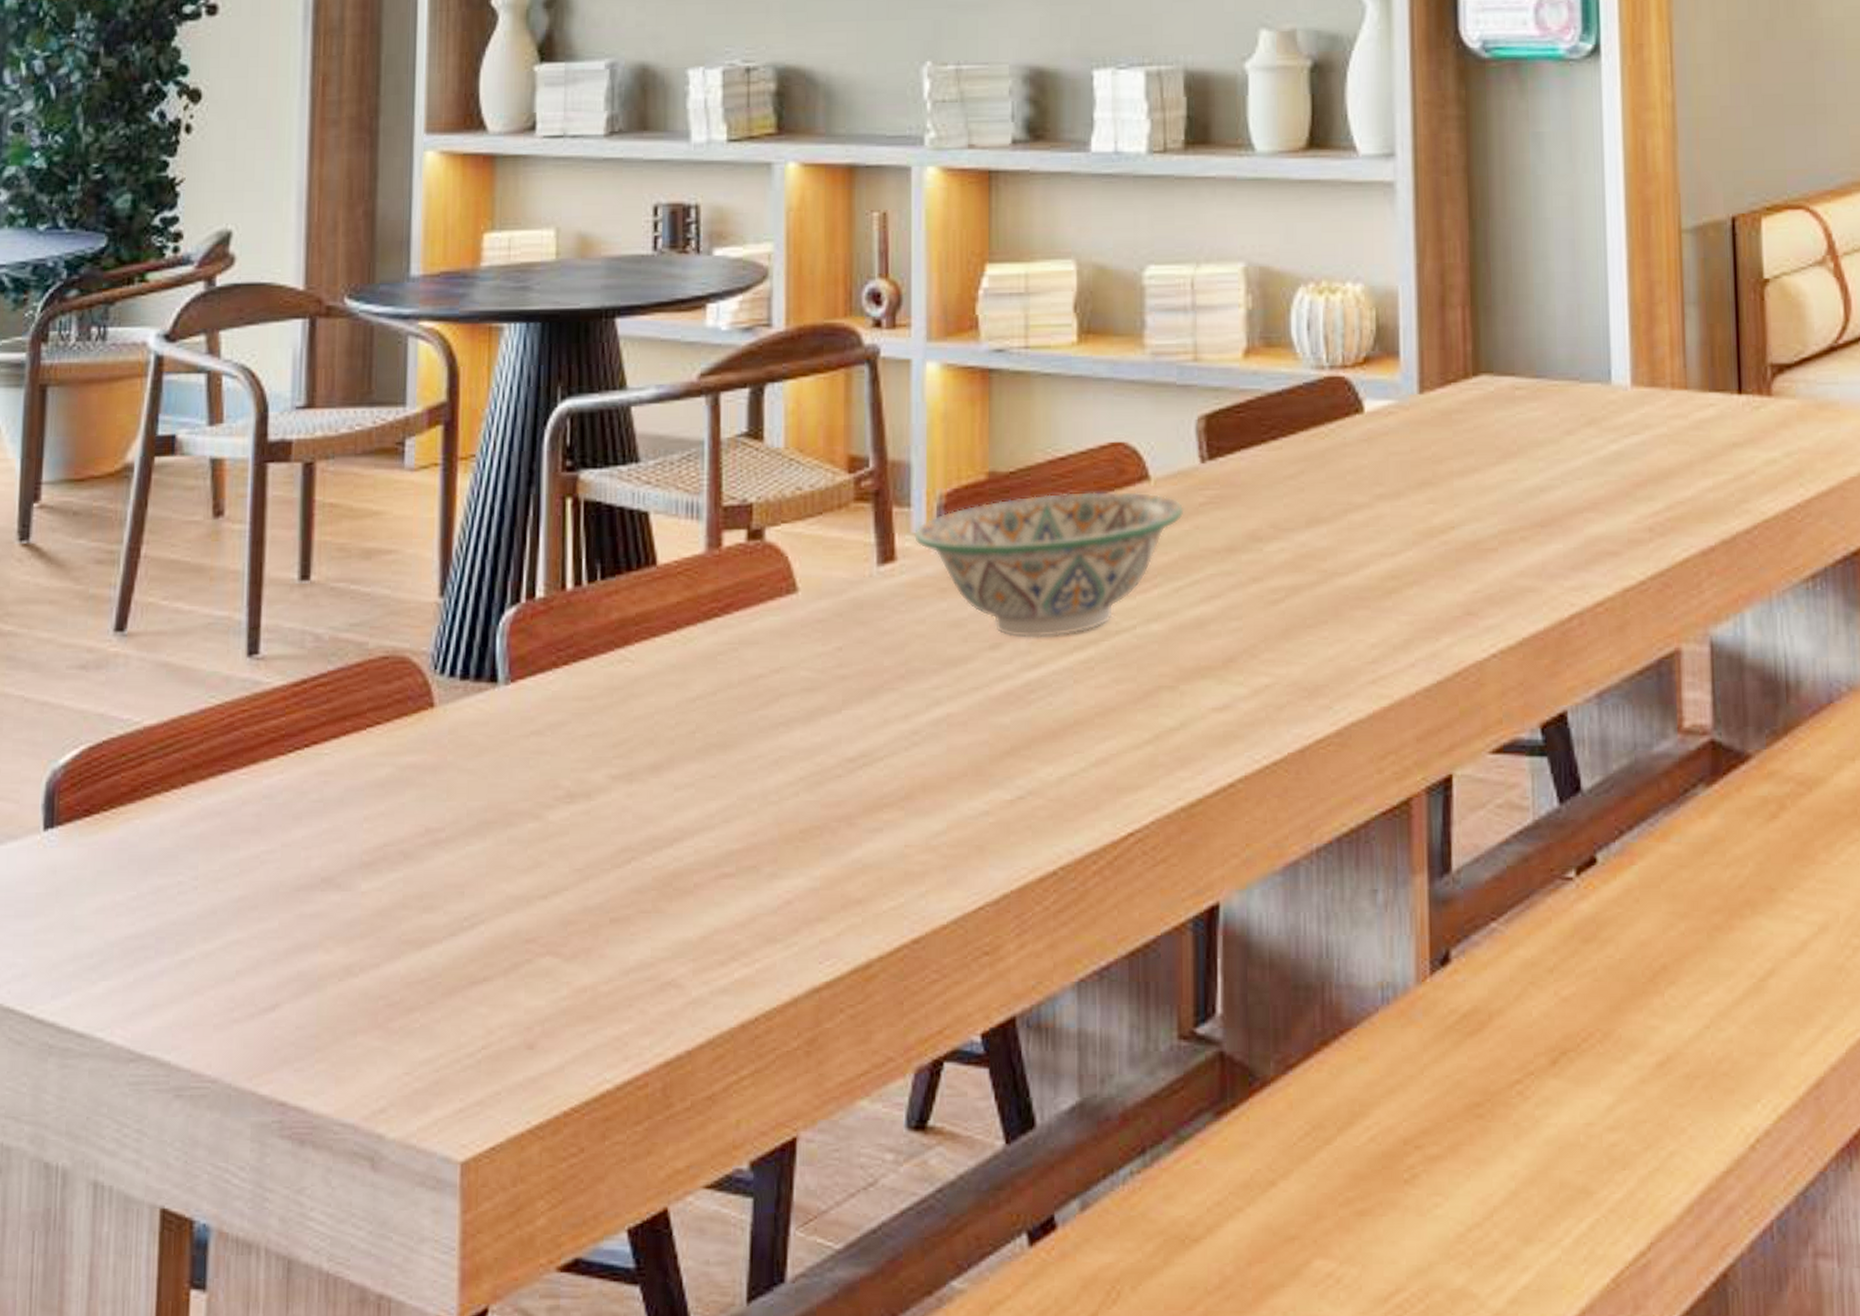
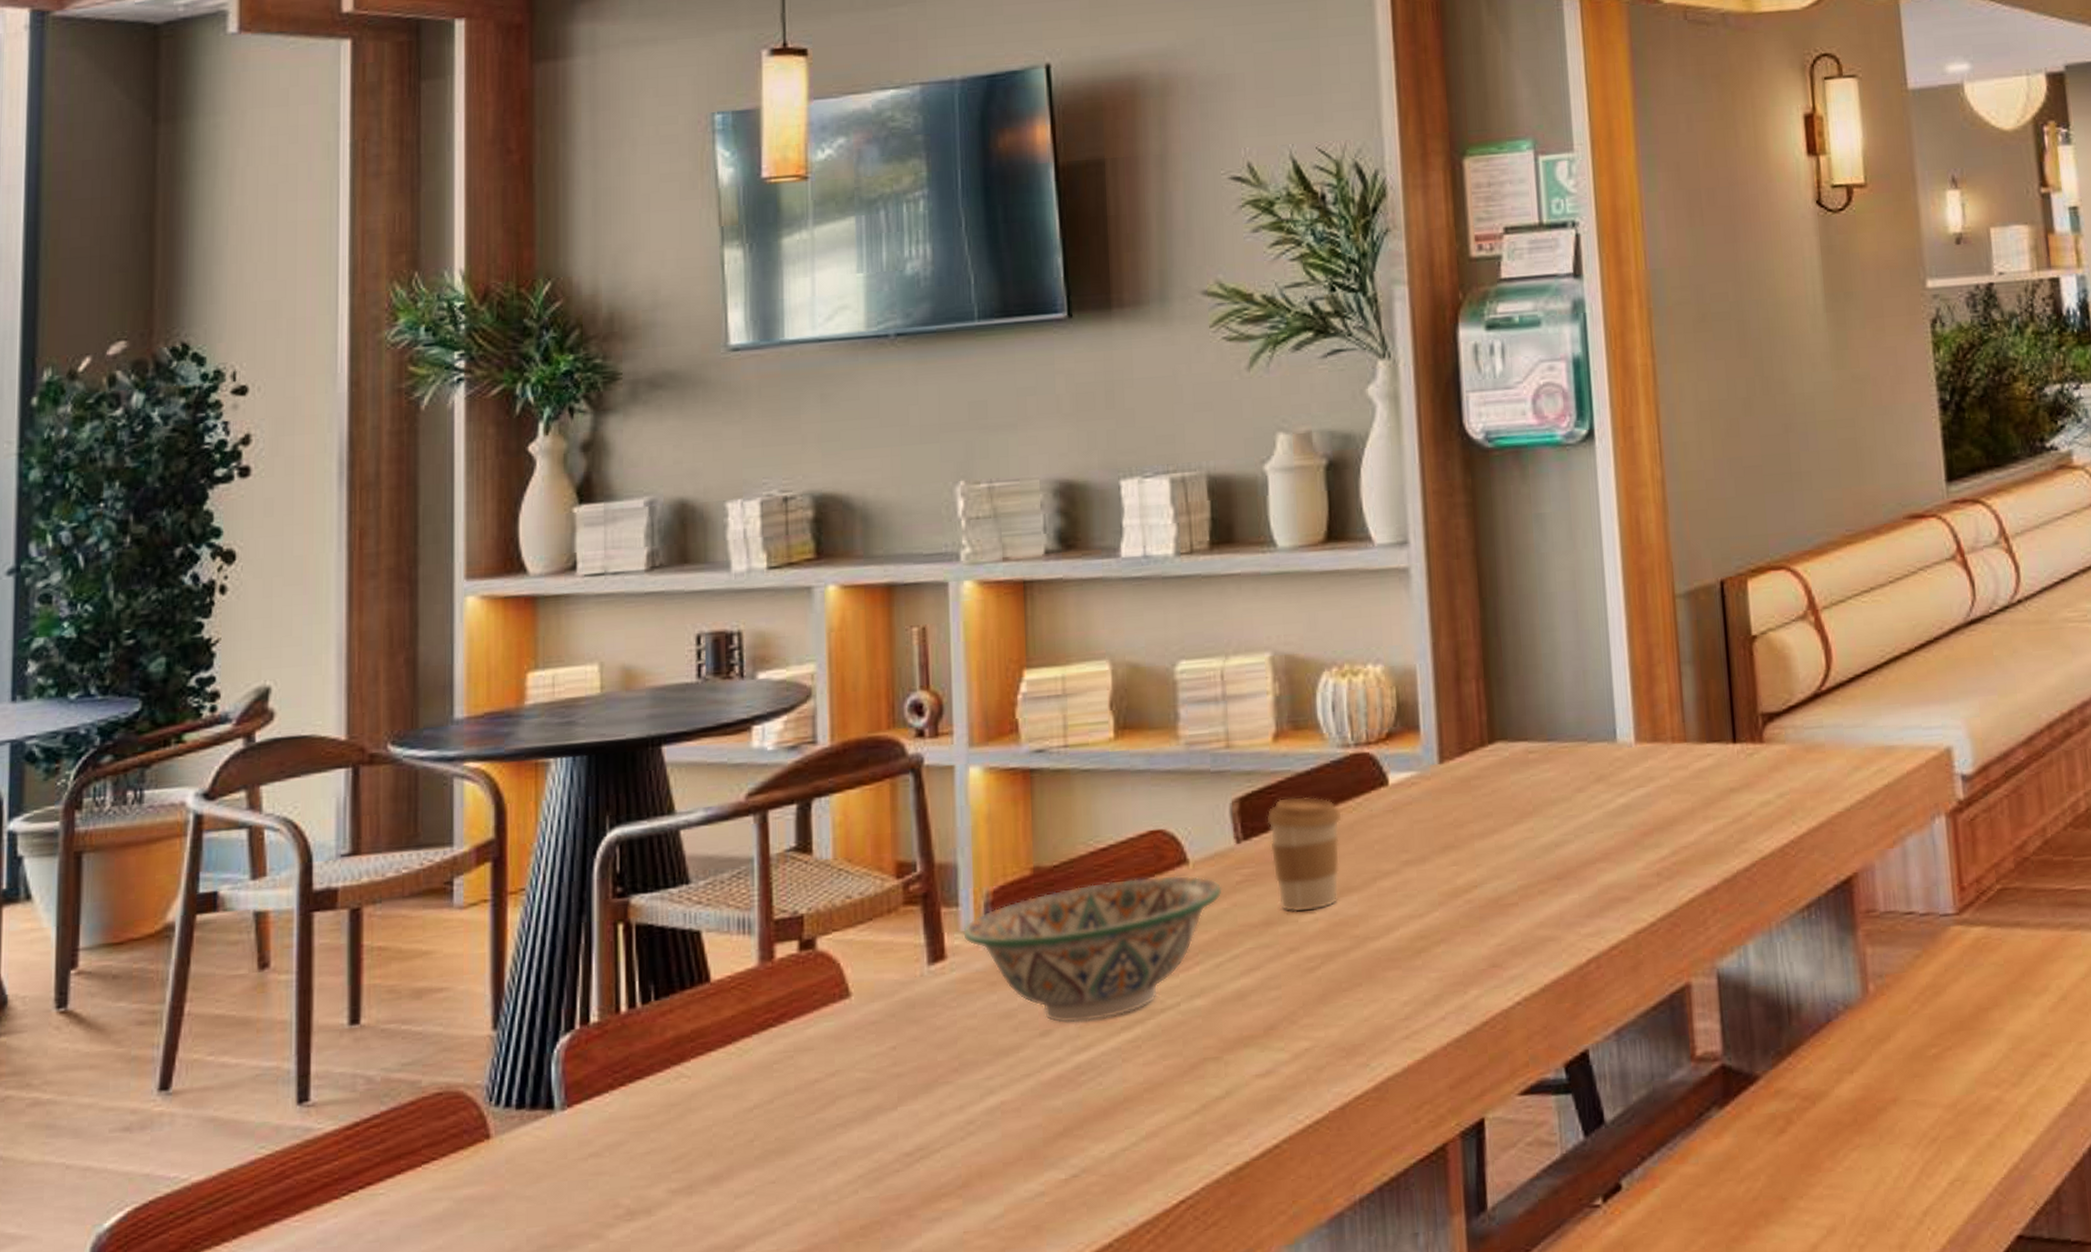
coffee cup: none [1234,417,1313,540] -> present [1266,796,1342,912]

